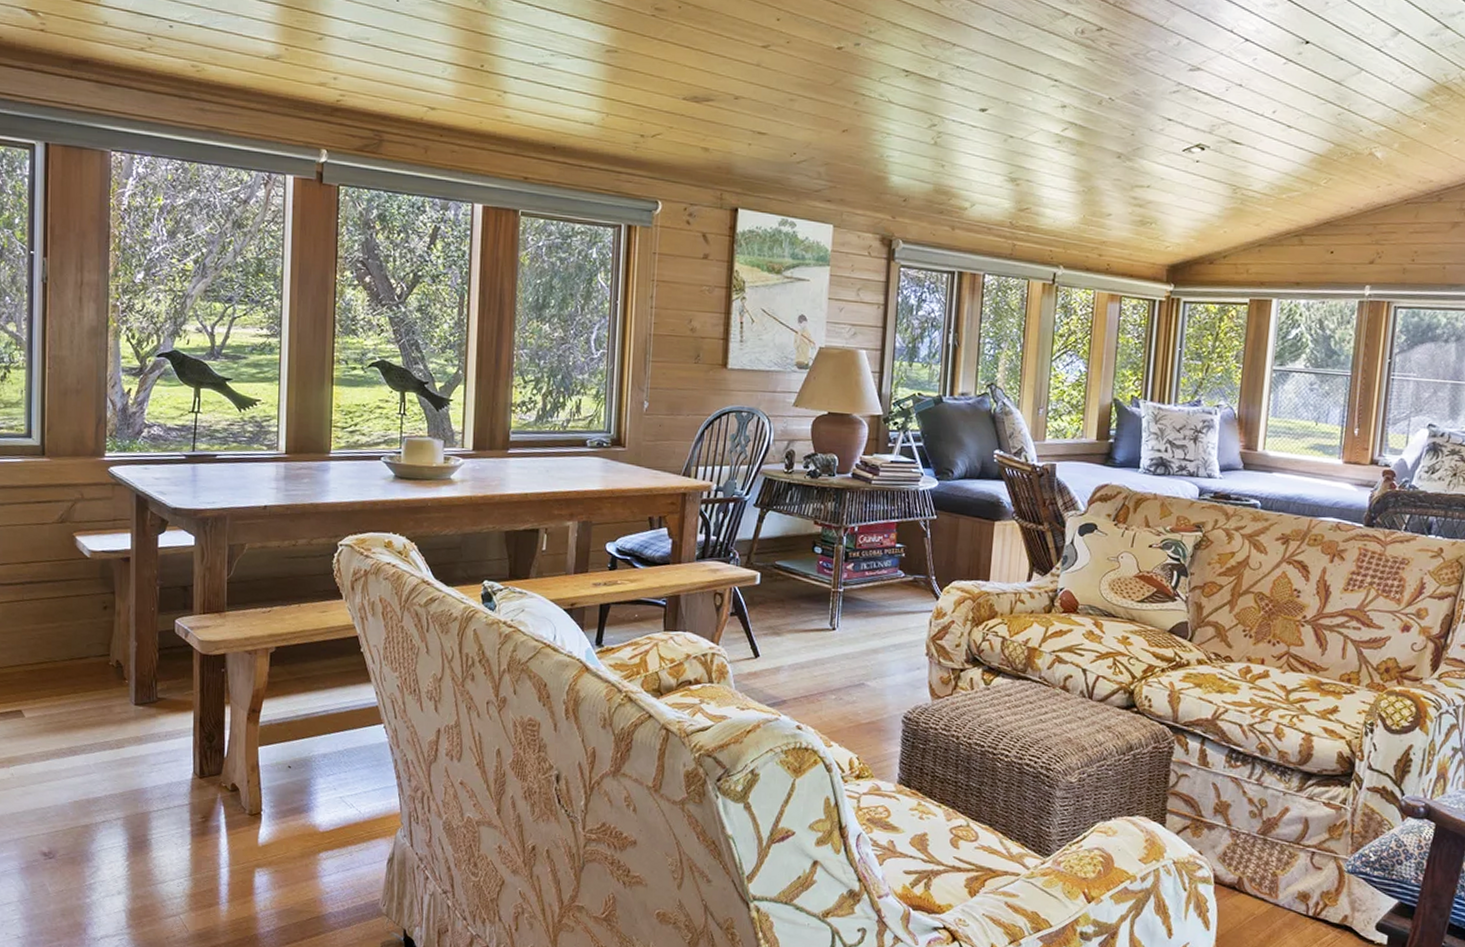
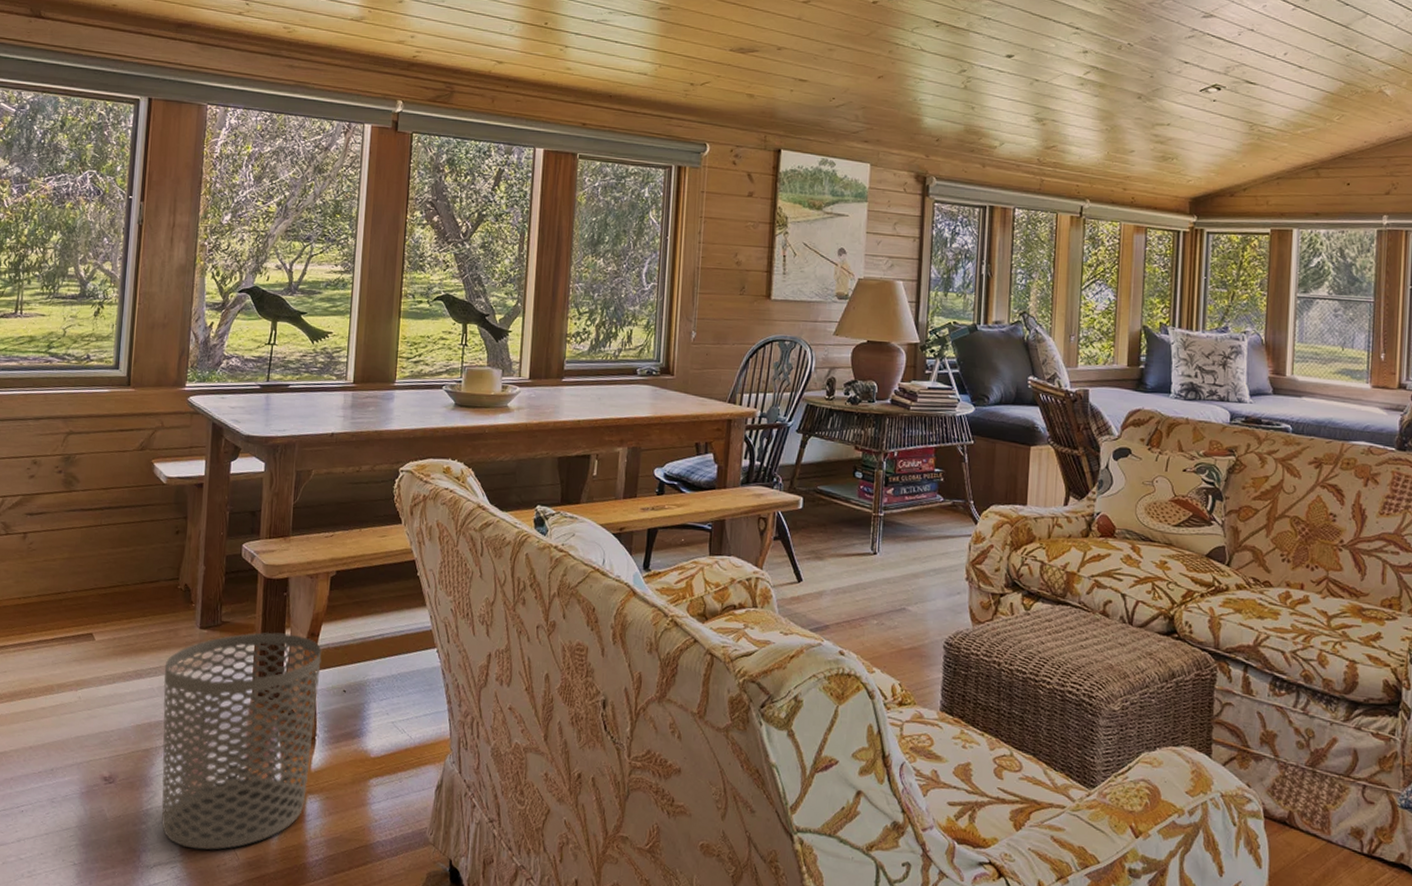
waste bin: none [99,708,264,923] -> present [161,632,322,850]

